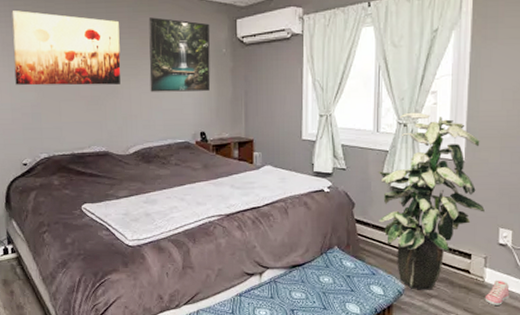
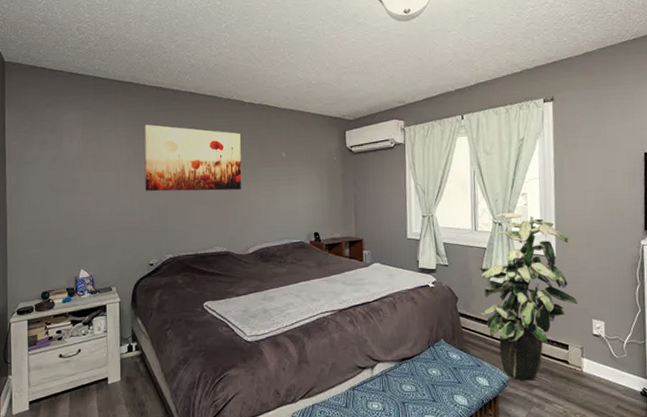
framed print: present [148,17,211,92] -> none [267,130,323,197]
sneaker: present [484,280,510,305] -> none [584,369,607,395]

